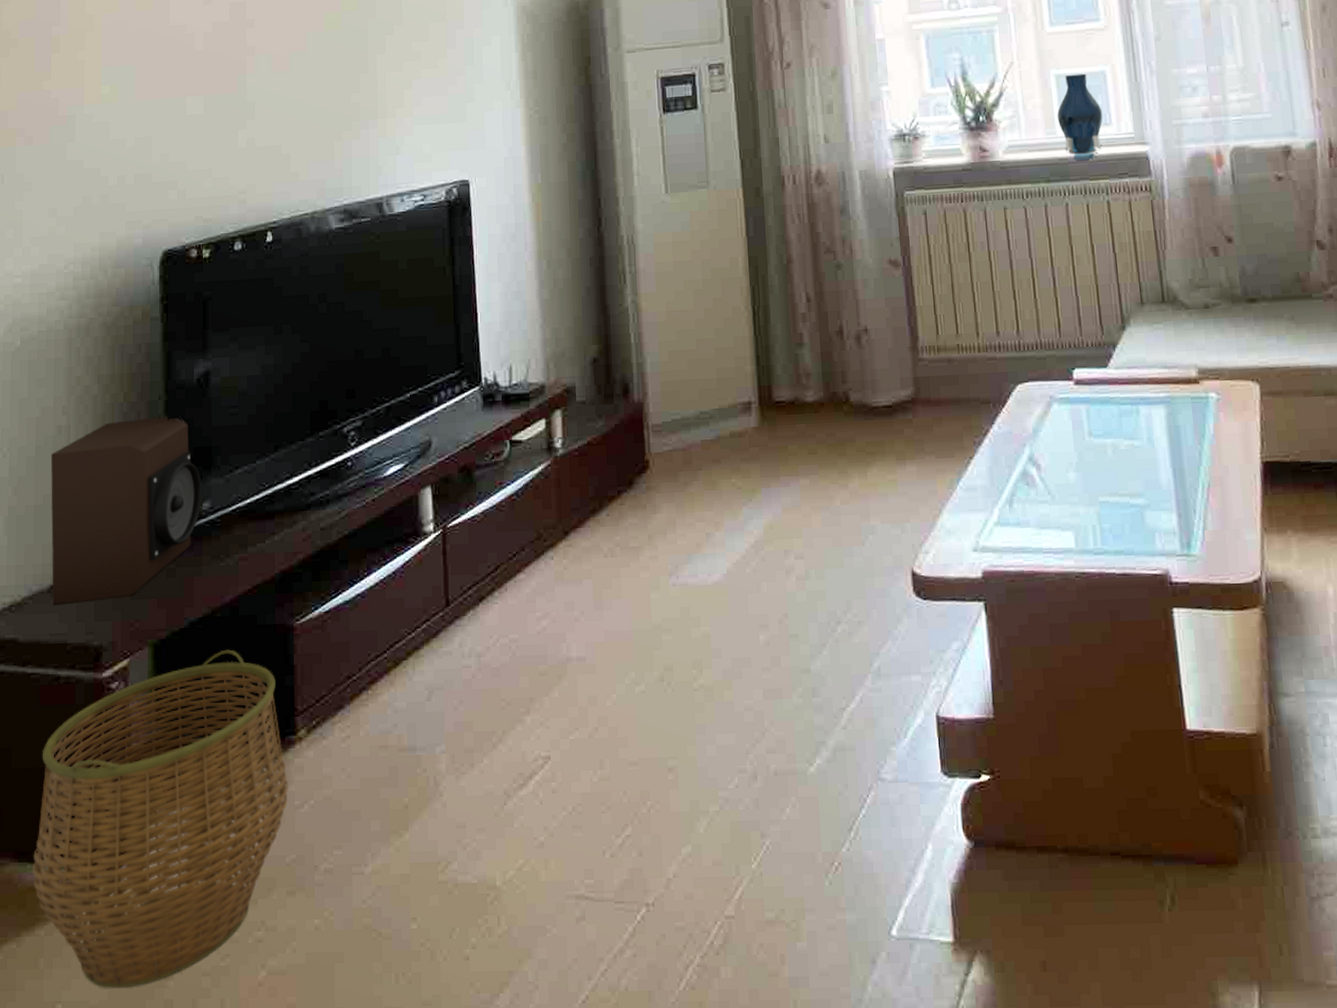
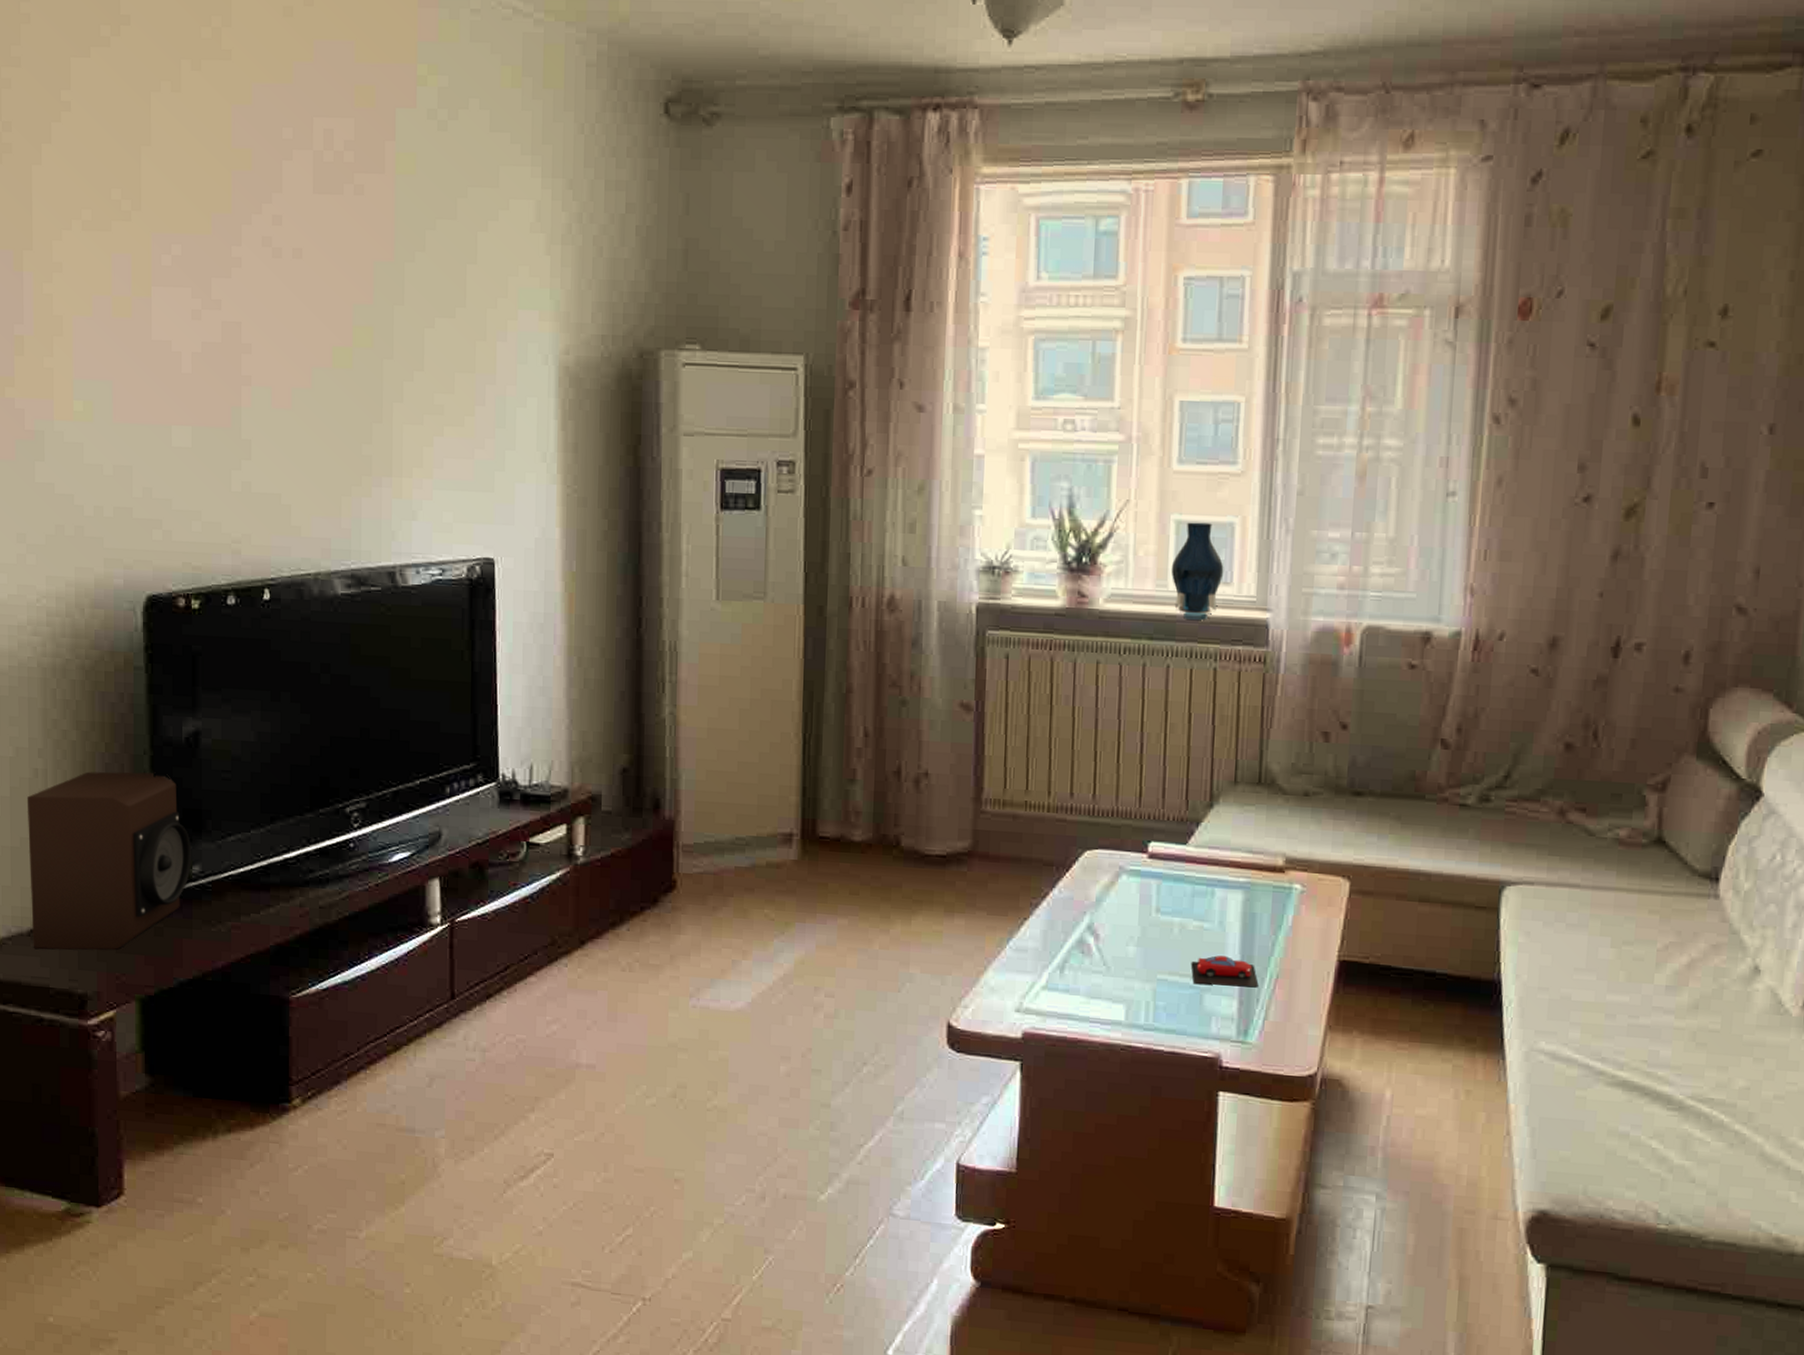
basket: present [33,649,289,988] -> none [20,1013,283,1311]
toy car: none [1128,471,1193,502] -> present [1191,955,1259,987]

